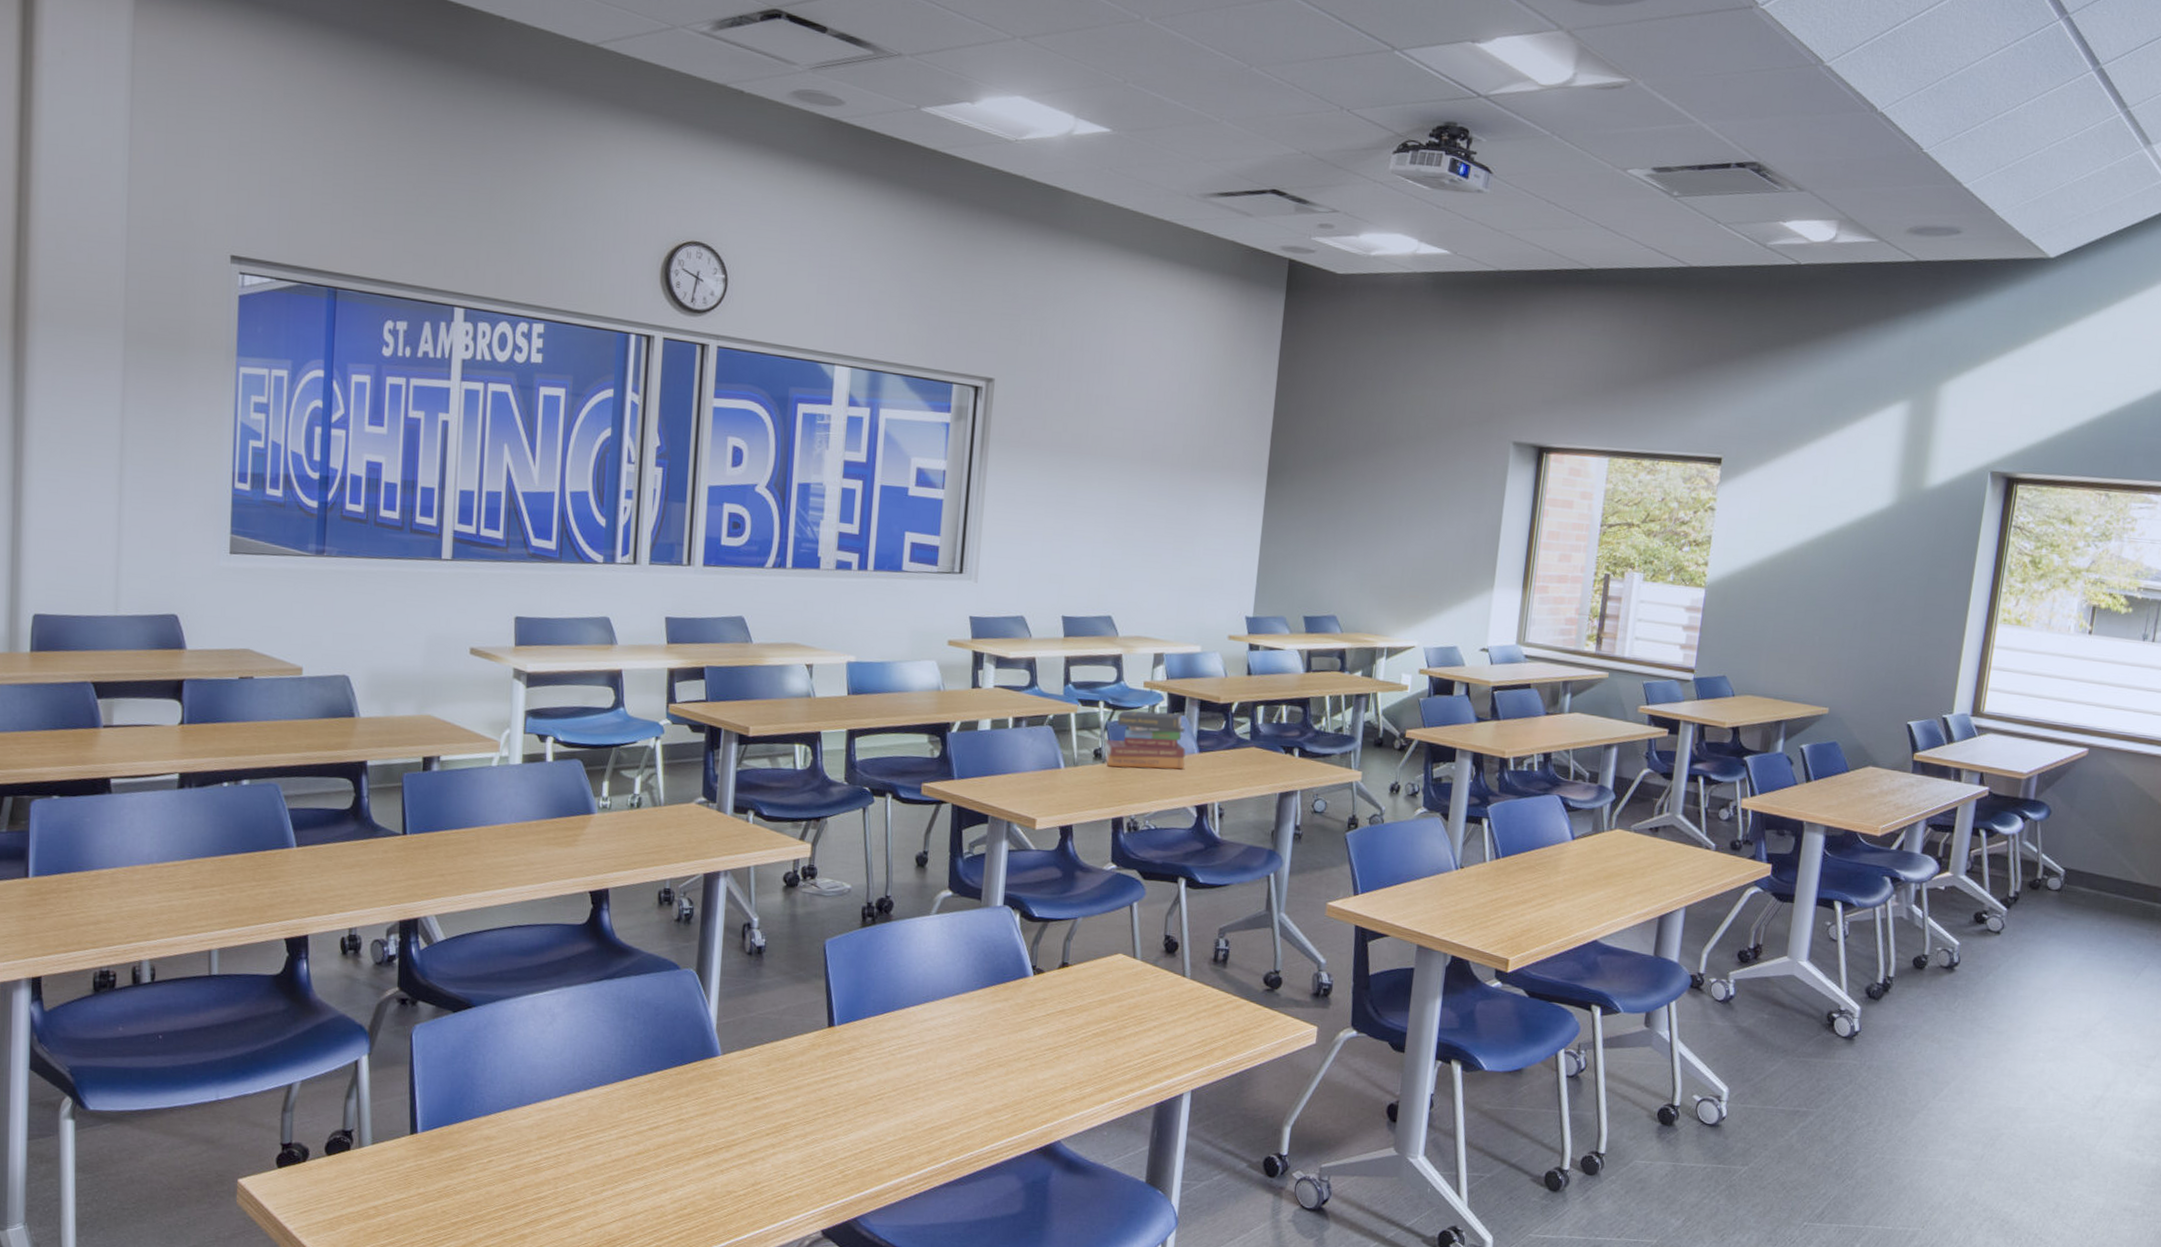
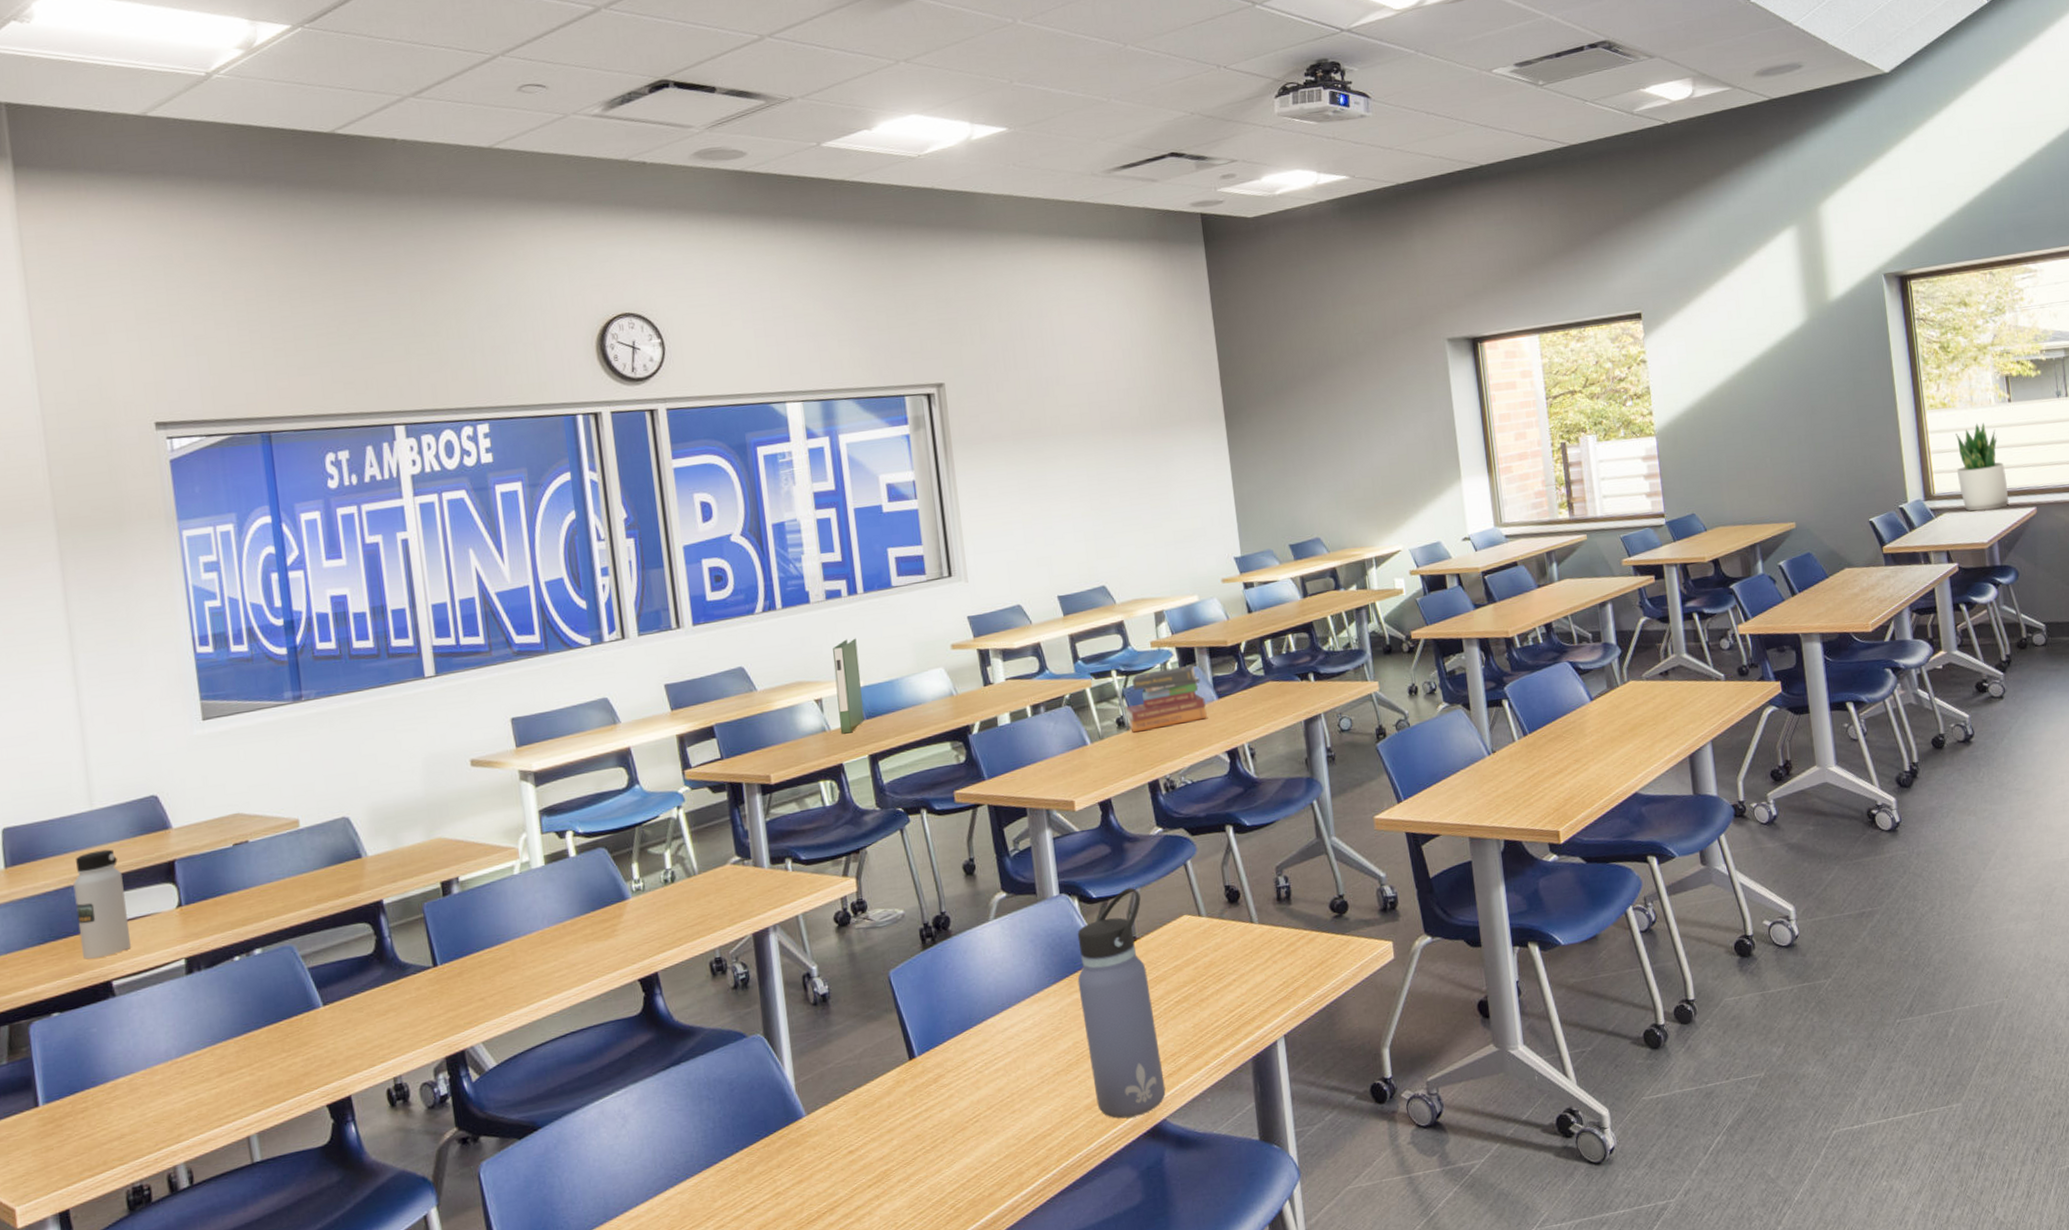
water bottle: none [87,654,134,755] -> present [73,849,131,960]
binder: none [824,612,858,704] -> present [833,638,865,734]
water bottle: none [997,914,1081,1132] -> present [1077,887,1166,1119]
planter: none [2011,648,2067,741] -> present [1955,422,2009,512]

